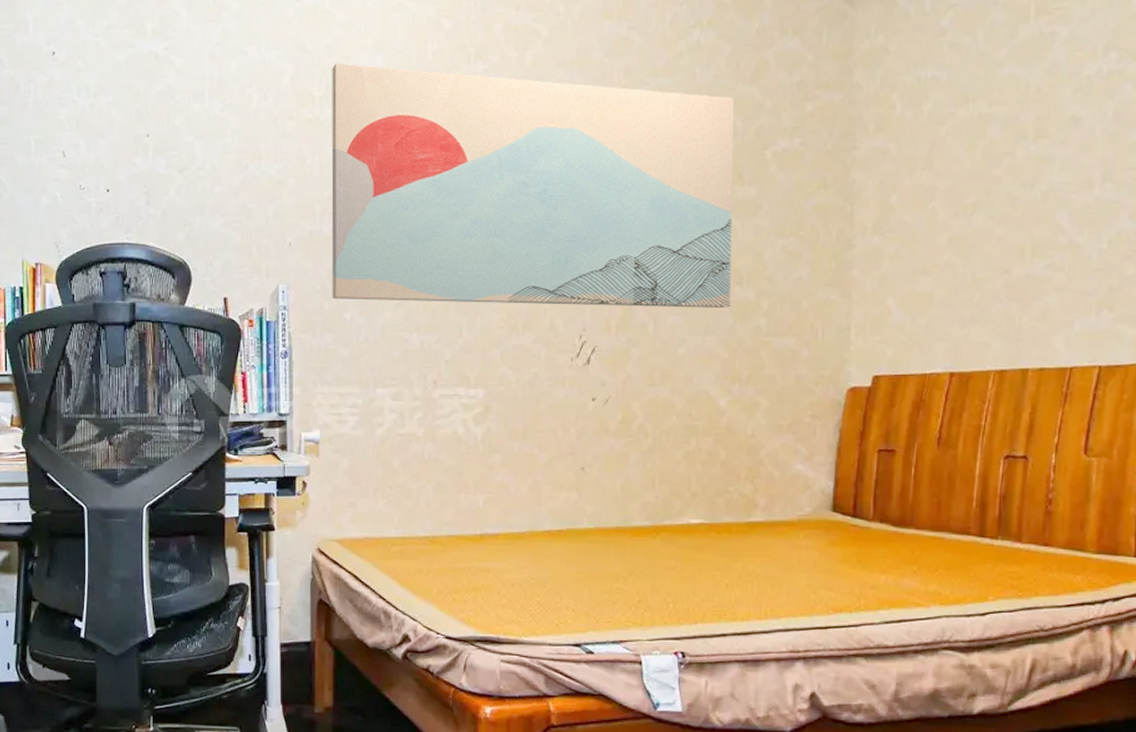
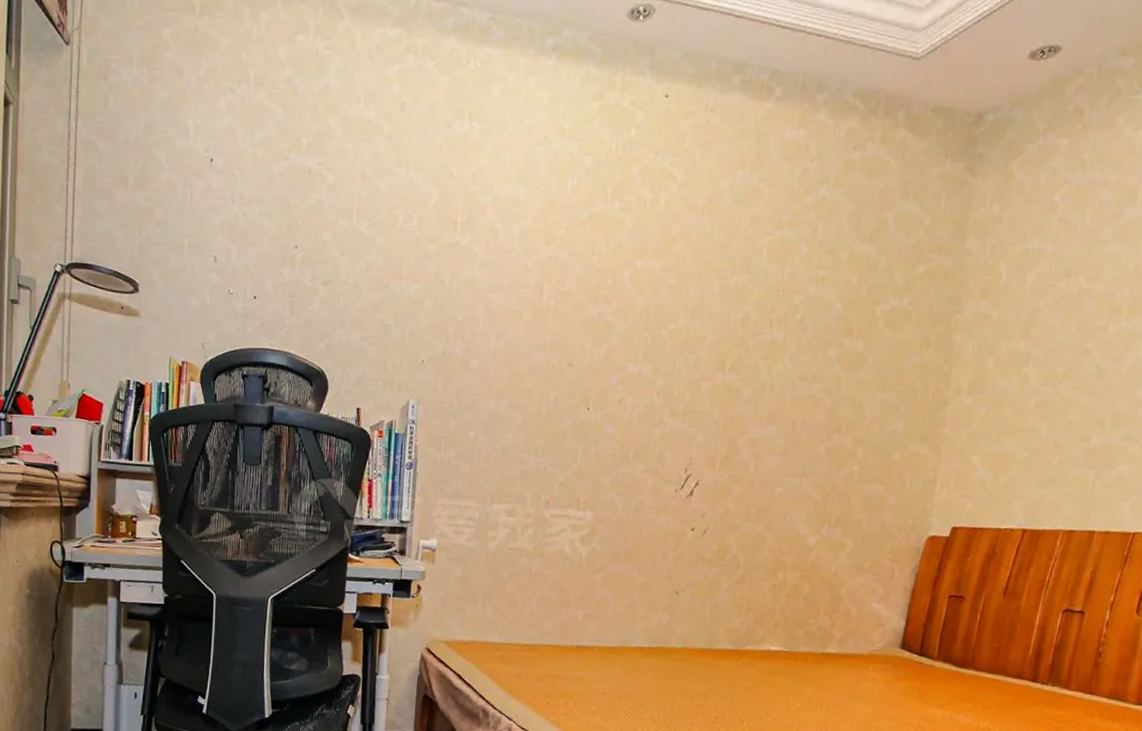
wall art: present [331,63,734,308] -> none [458,191,852,453]

